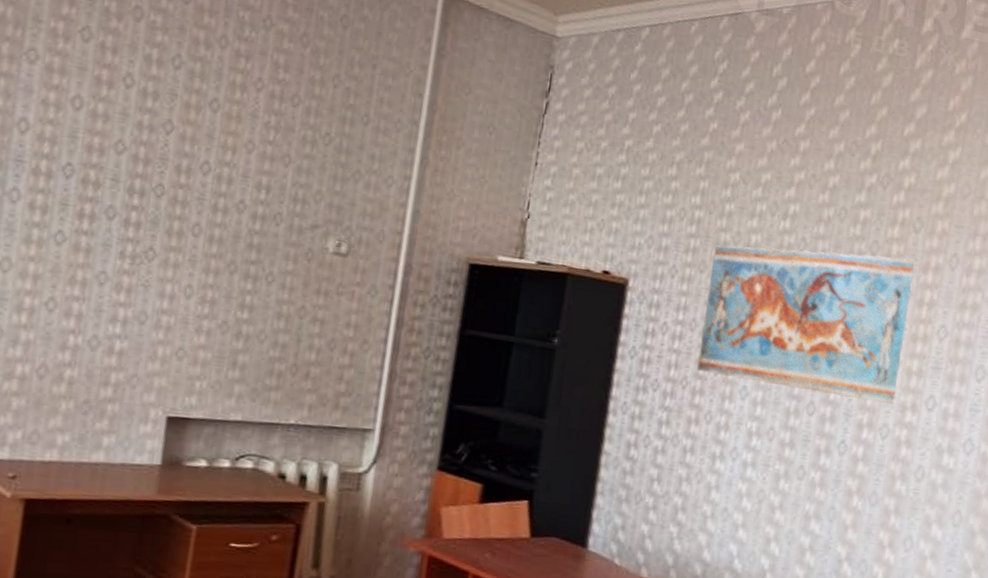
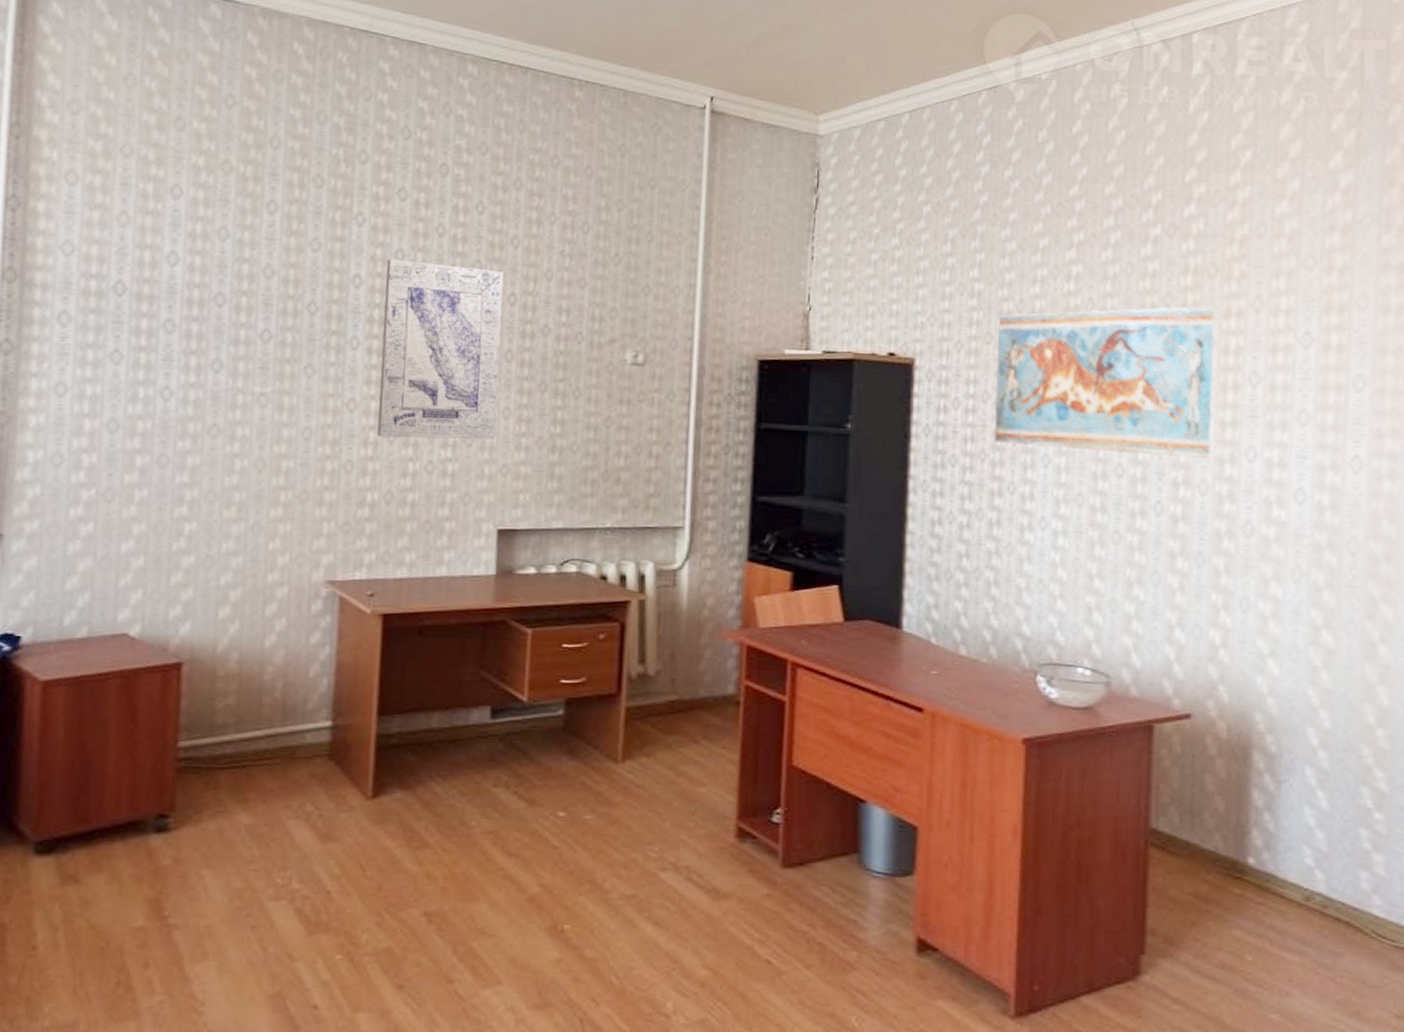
wall art: none [34,105,198,319] -> present [377,259,503,439]

